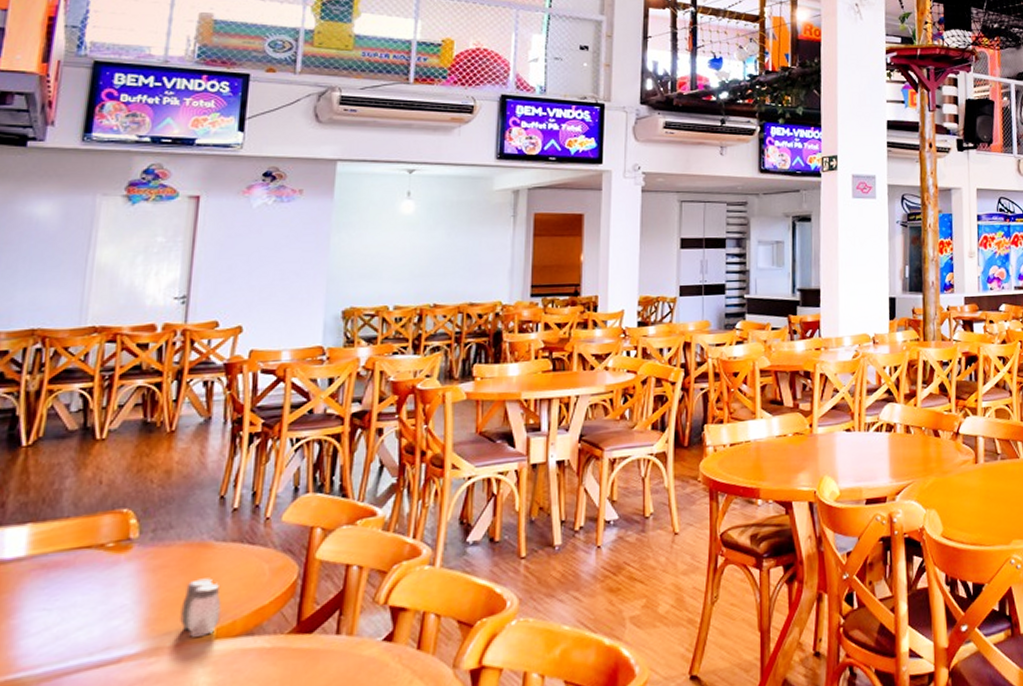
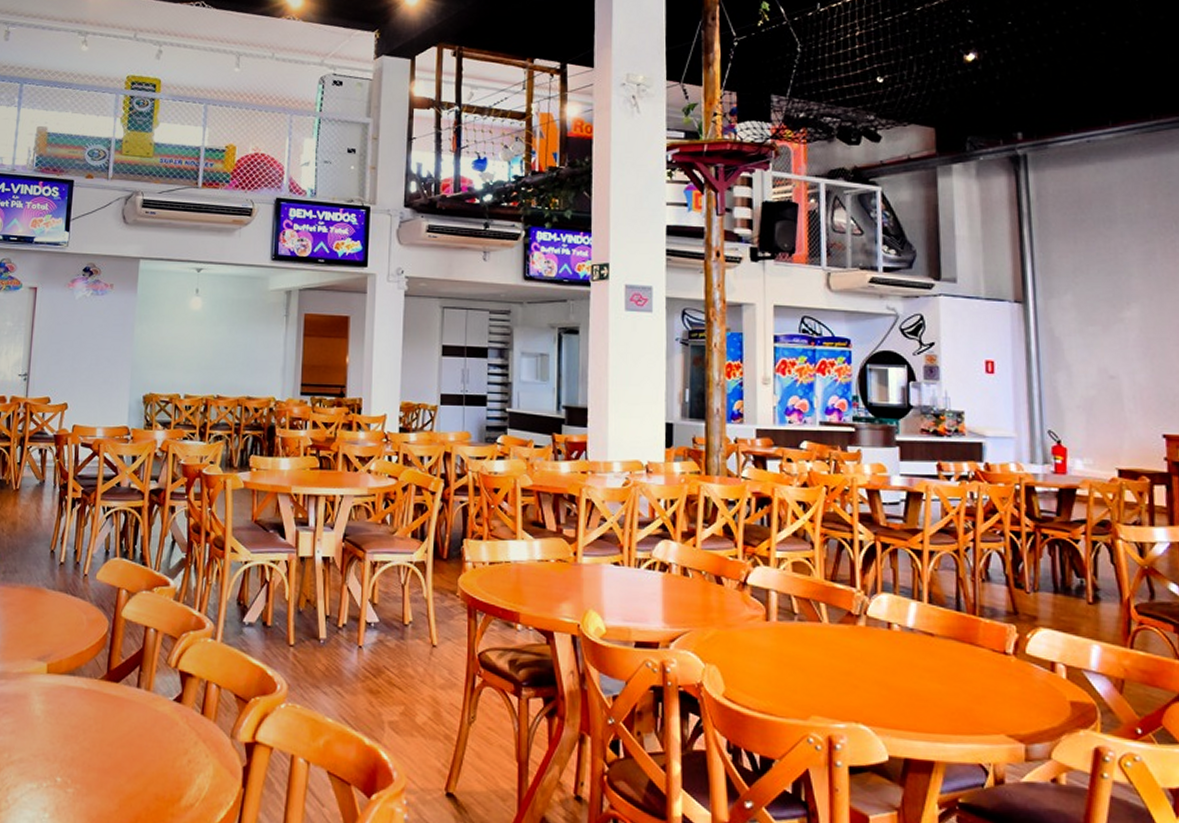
salt and pepper shaker: present [180,578,222,637] -> none [22,619,52,669]

